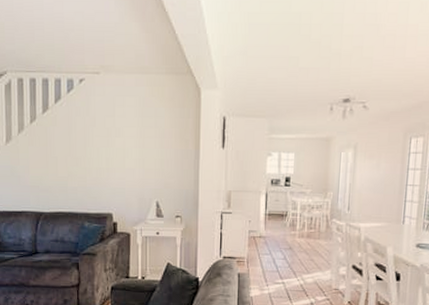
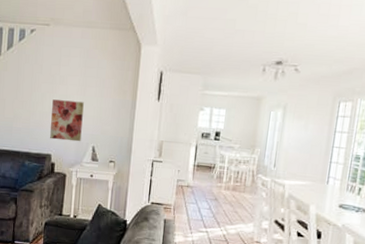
wall art: none [109,154,144,198] -> present [50,99,84,142]

